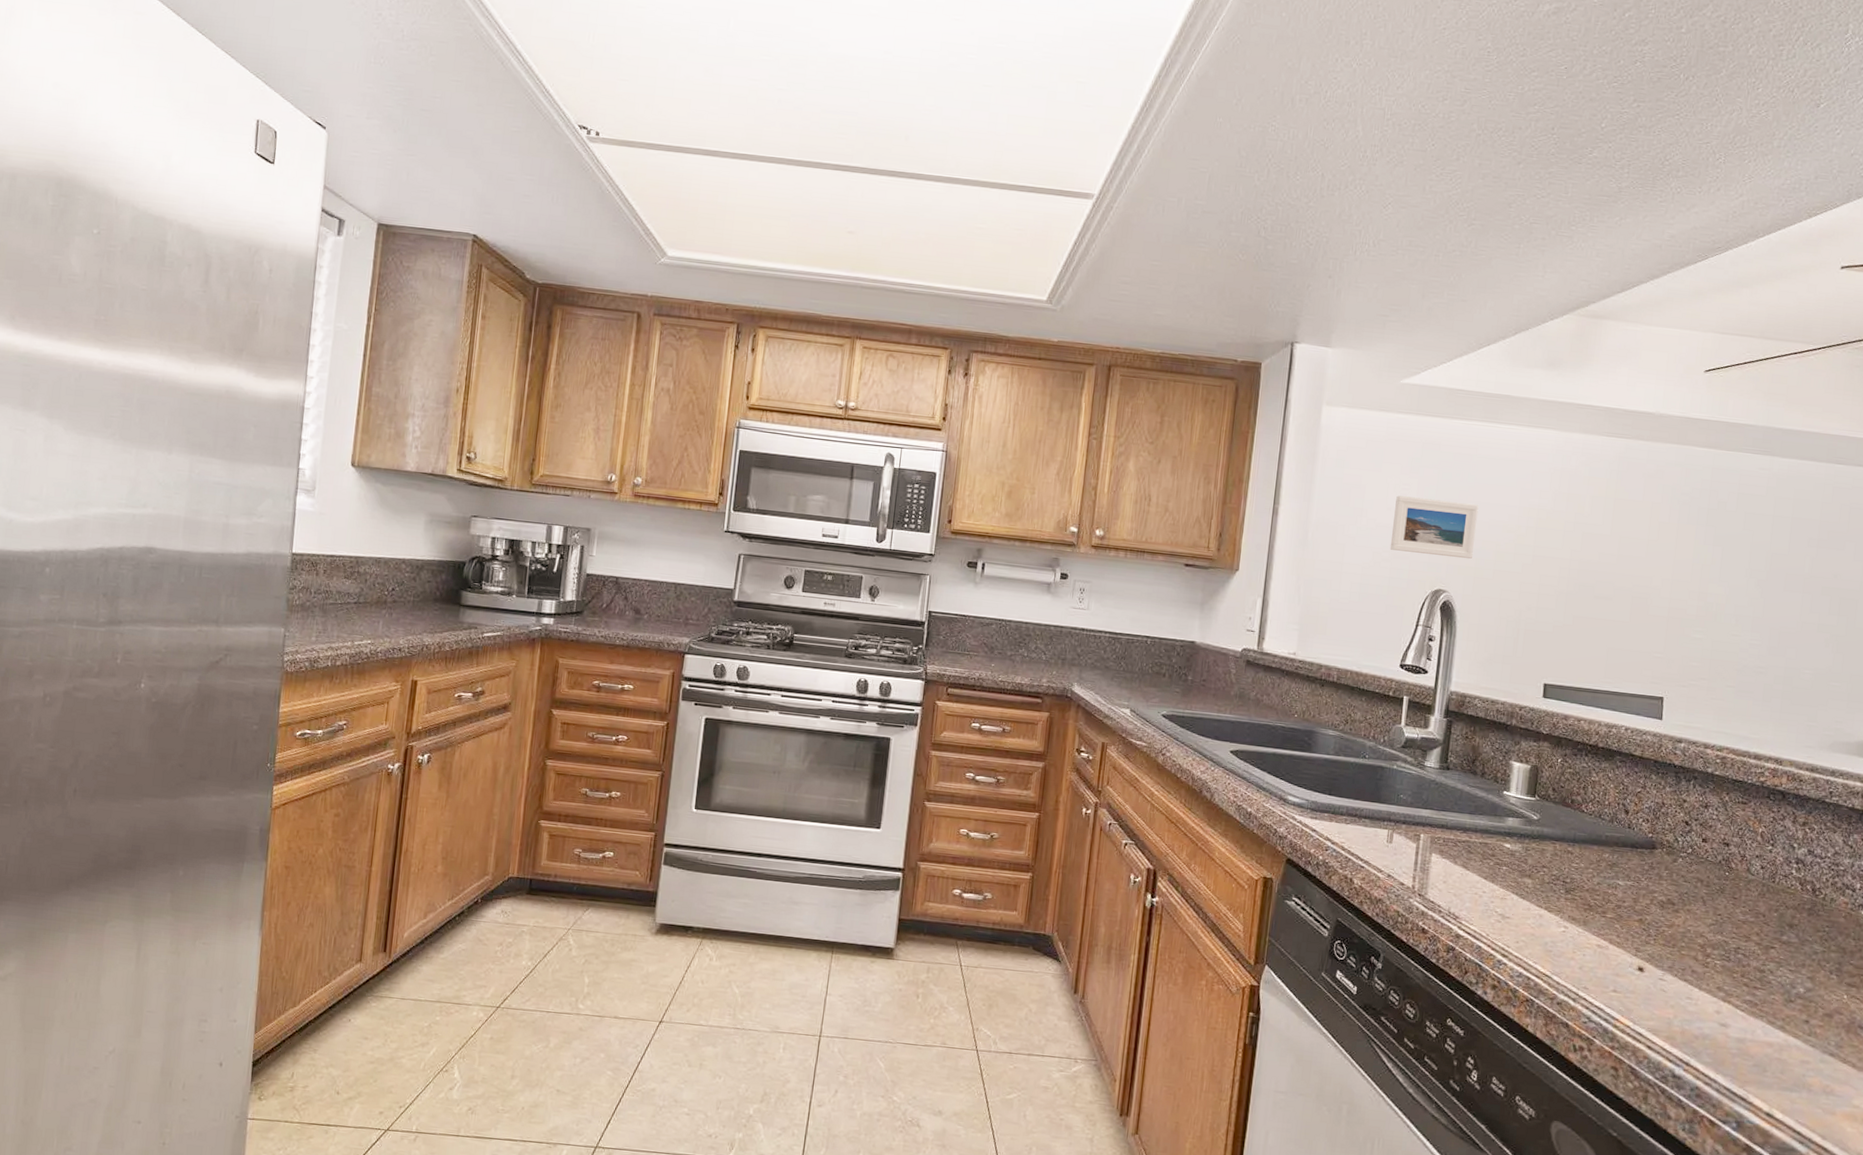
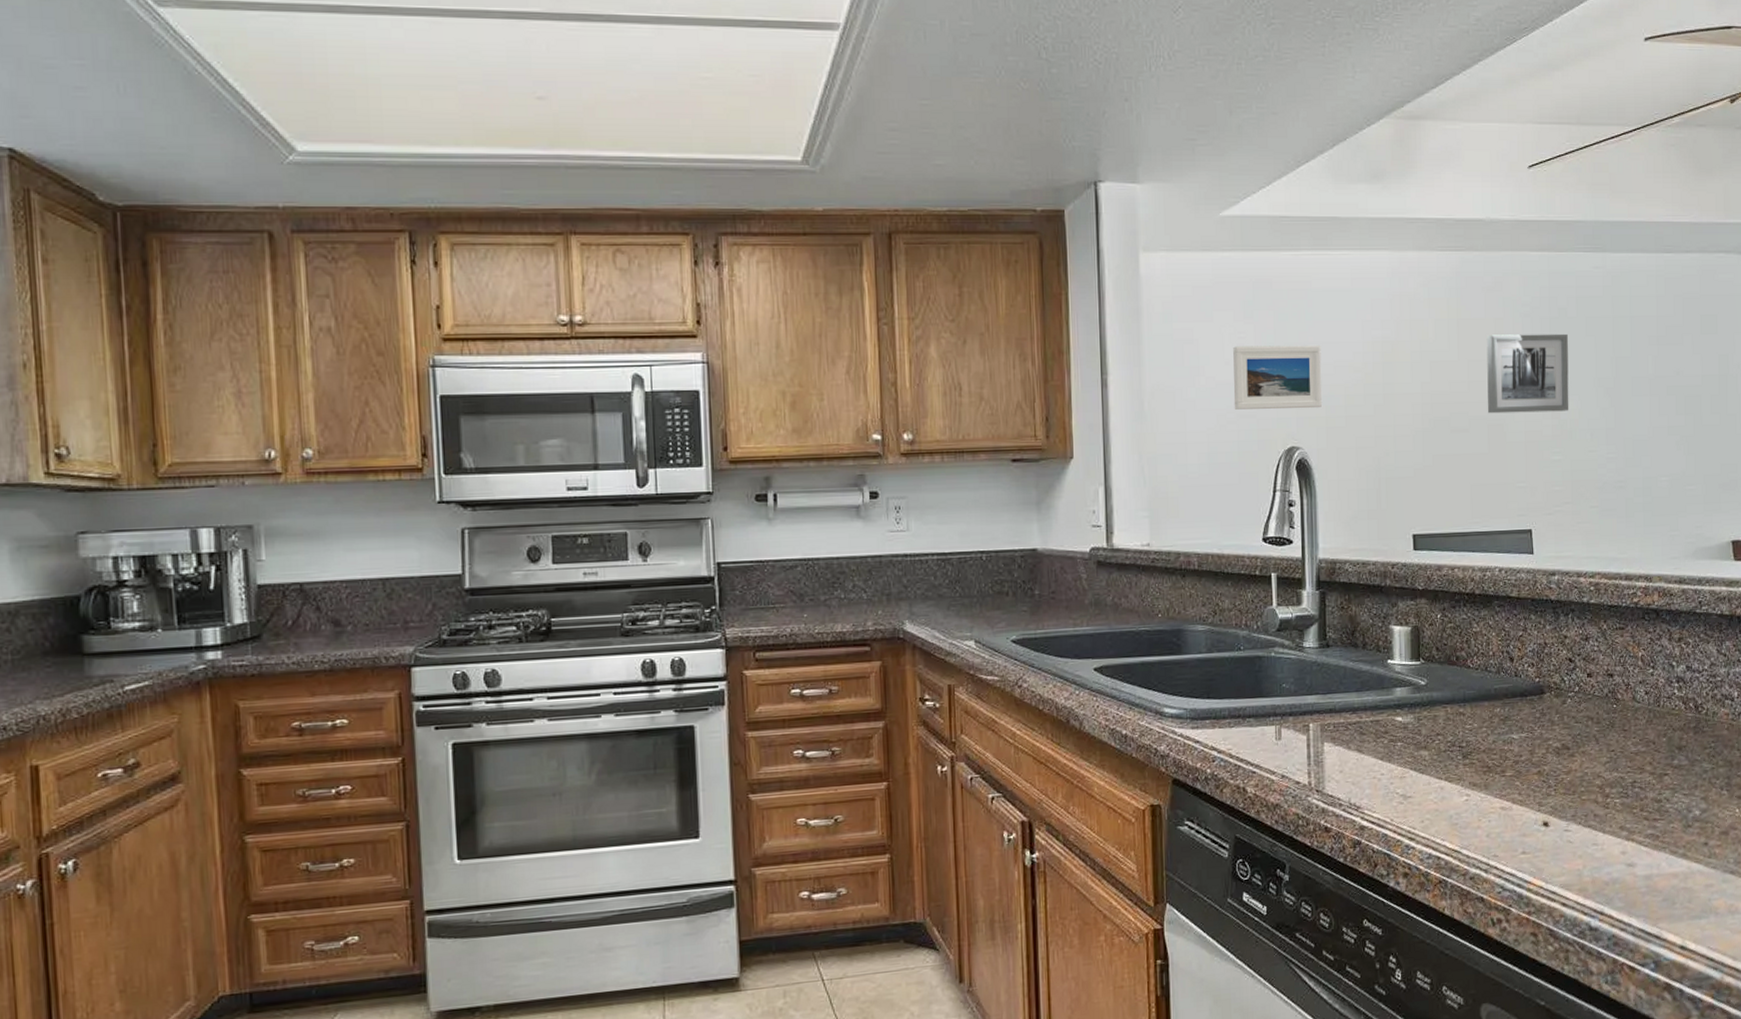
wall art: none [1633,516,1725,596] -> present [1486,333,1569,414]

